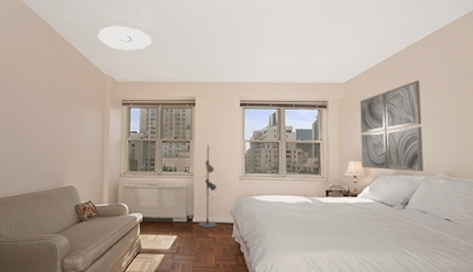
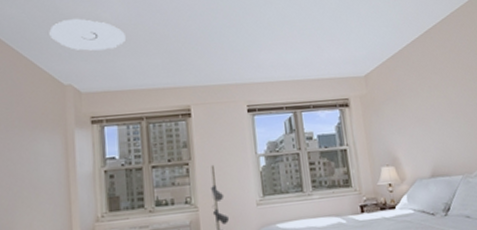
wall art: present [360,80,423,171] -> none [384,68,460,174]

